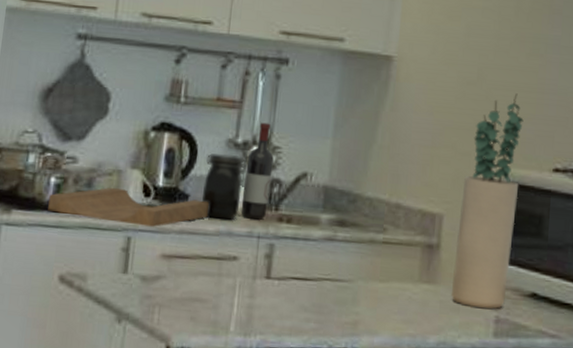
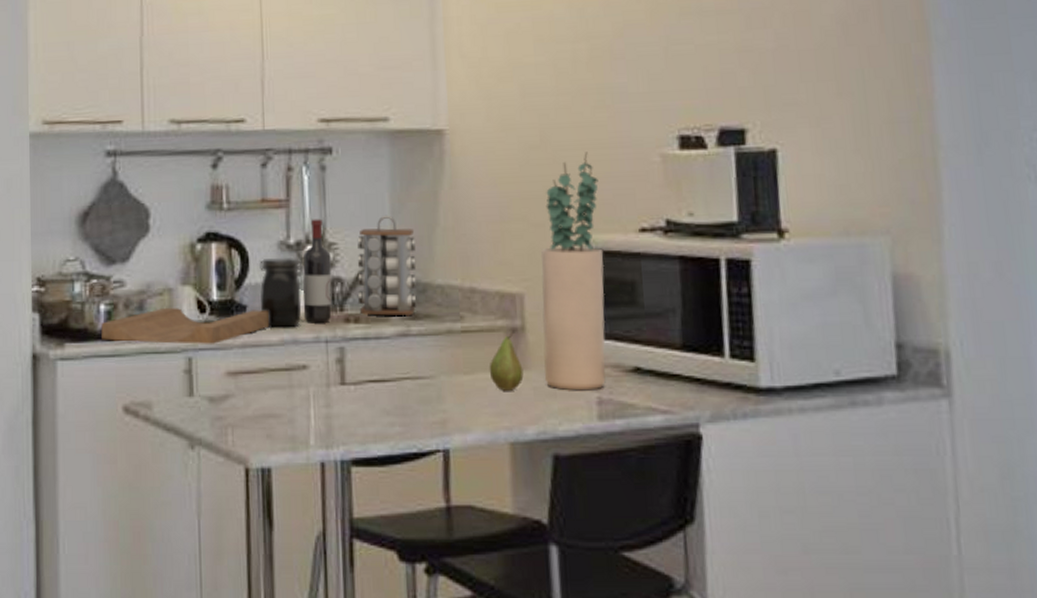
spice rack: none [292,127,353,222] -> present [357,214,417,317]
fruit: none [402,247,433,302] -> present [489,330,524,391]

